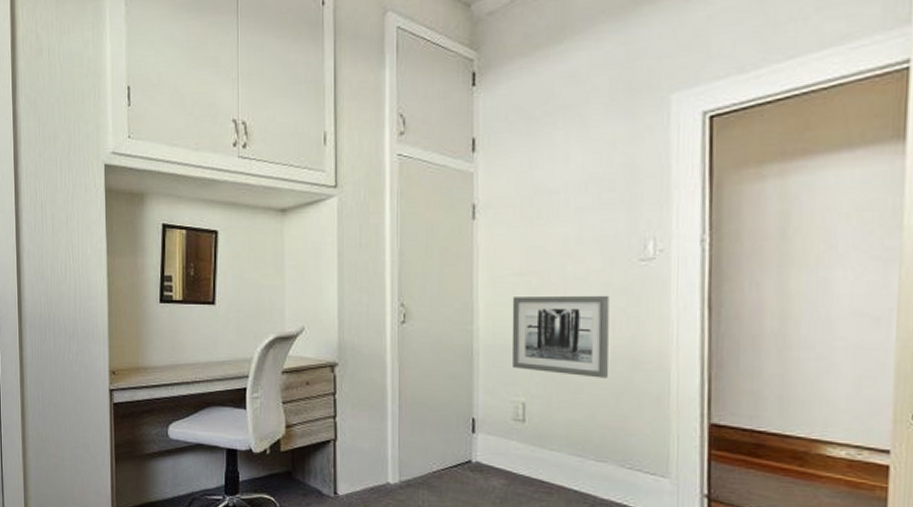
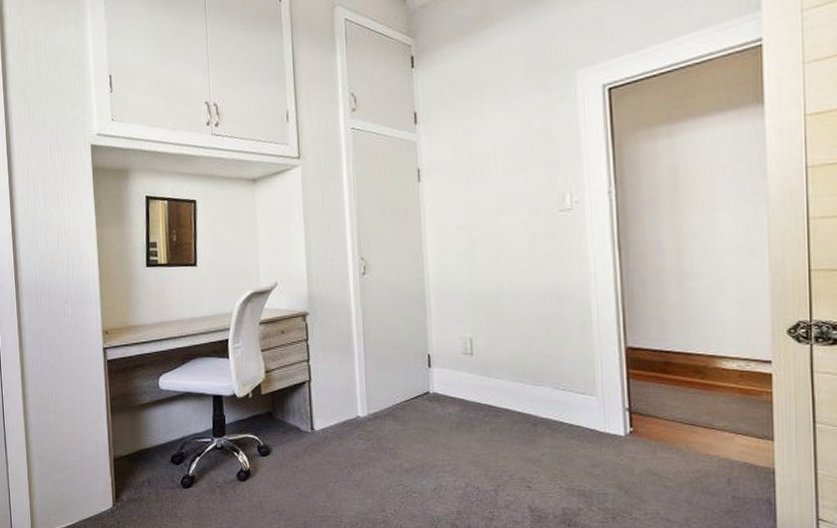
wall art: present [511,295,609,378] -> none [456,242,540,313]

